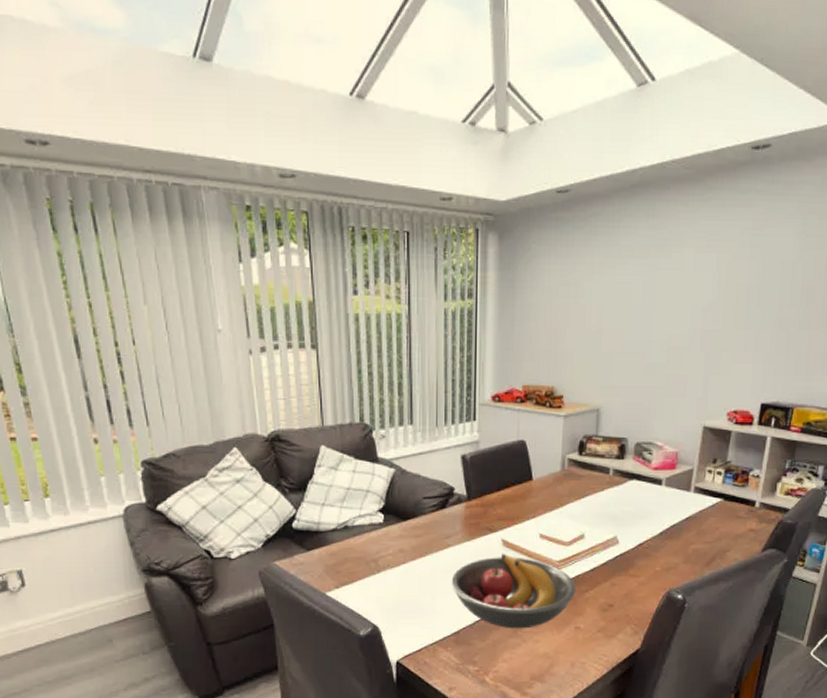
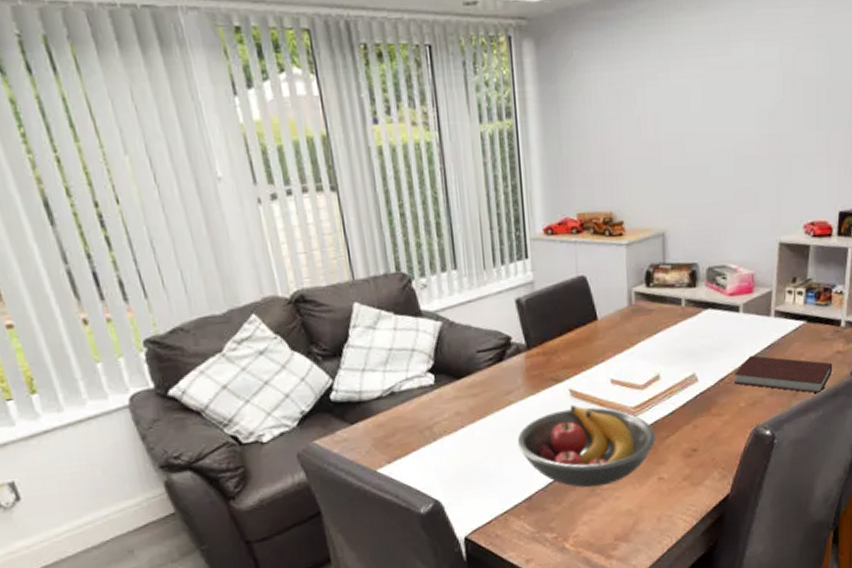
notebook: none [652,526,745,566] -> present [734,355,833,394]

